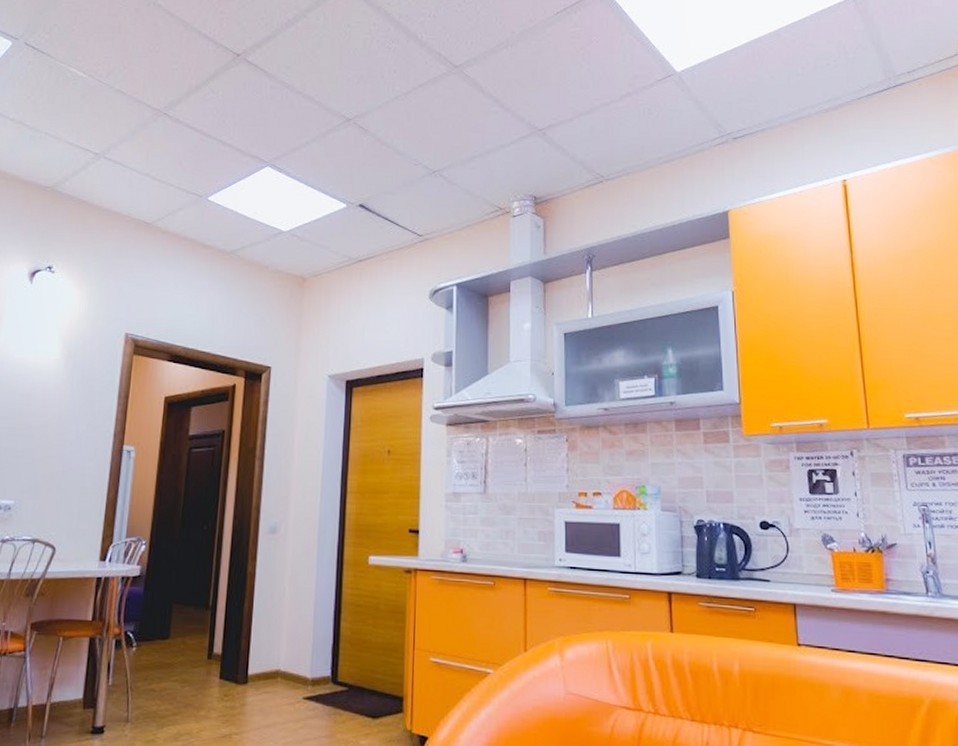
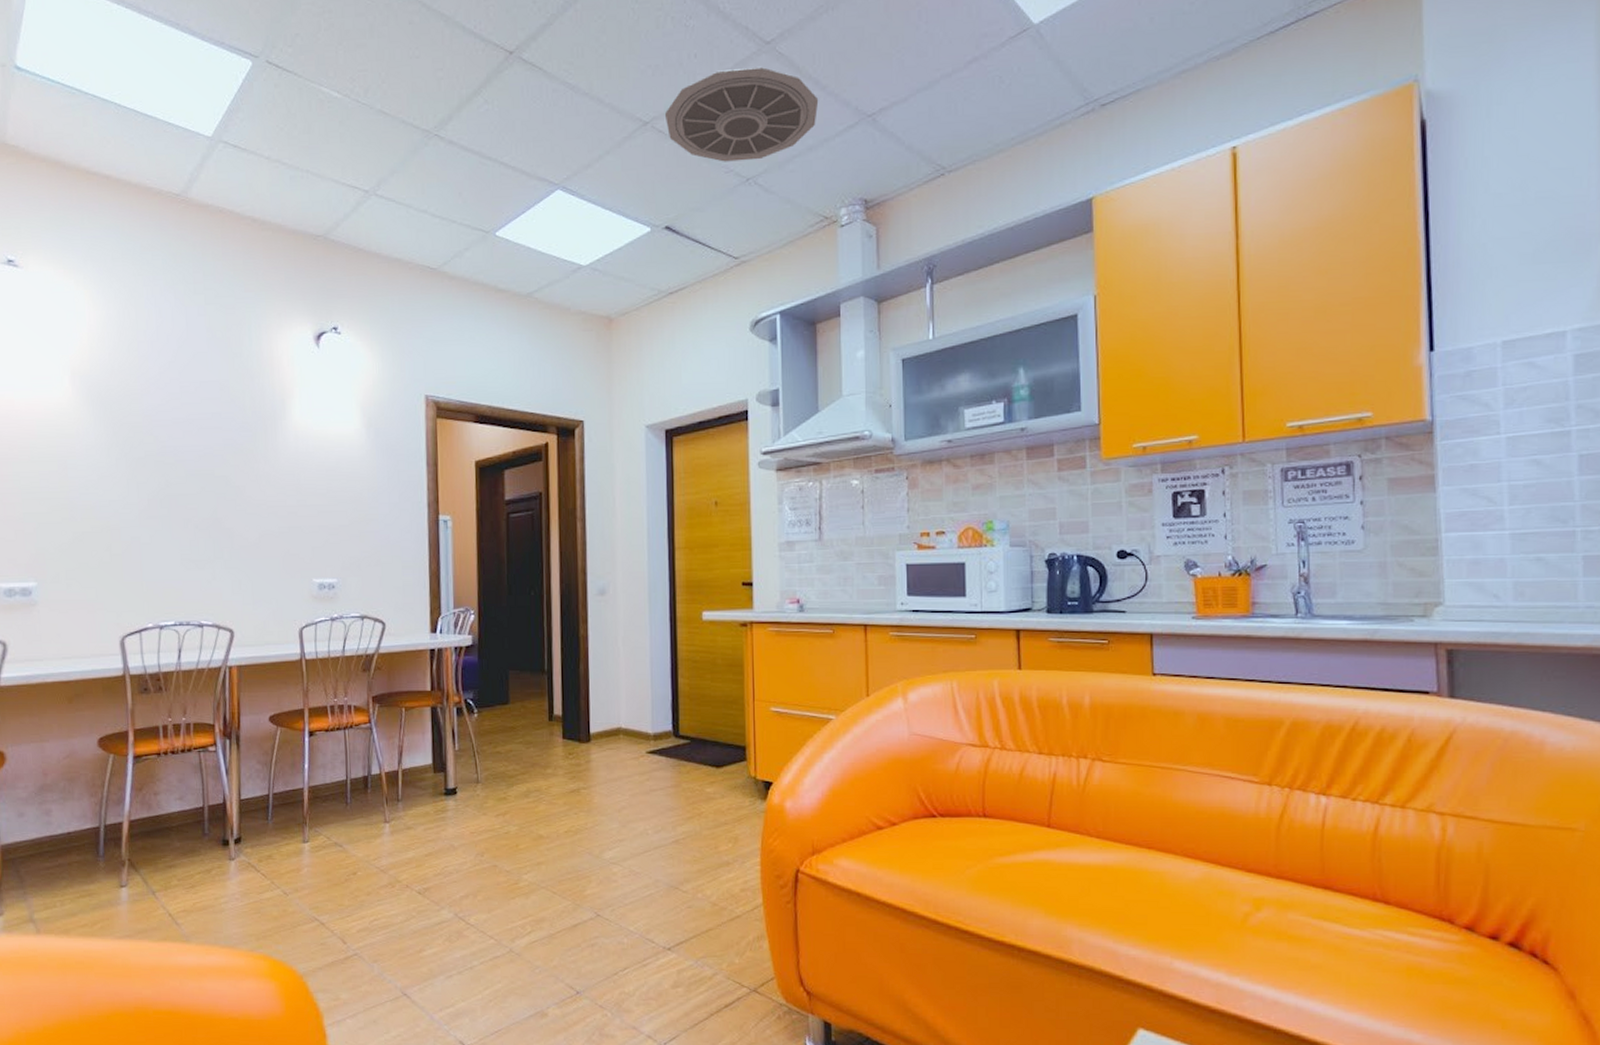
ceiling vent: none [365,84,498,157] -> present [664,67,819,162]

